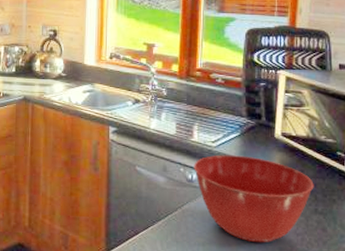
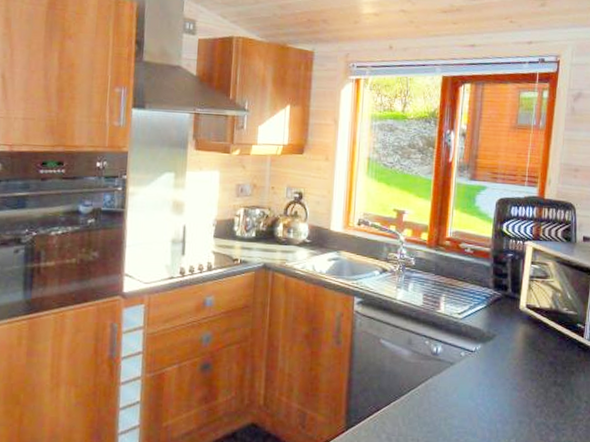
mixing bowl: present [194,155,314,243] -> none [439,327,555,416]

